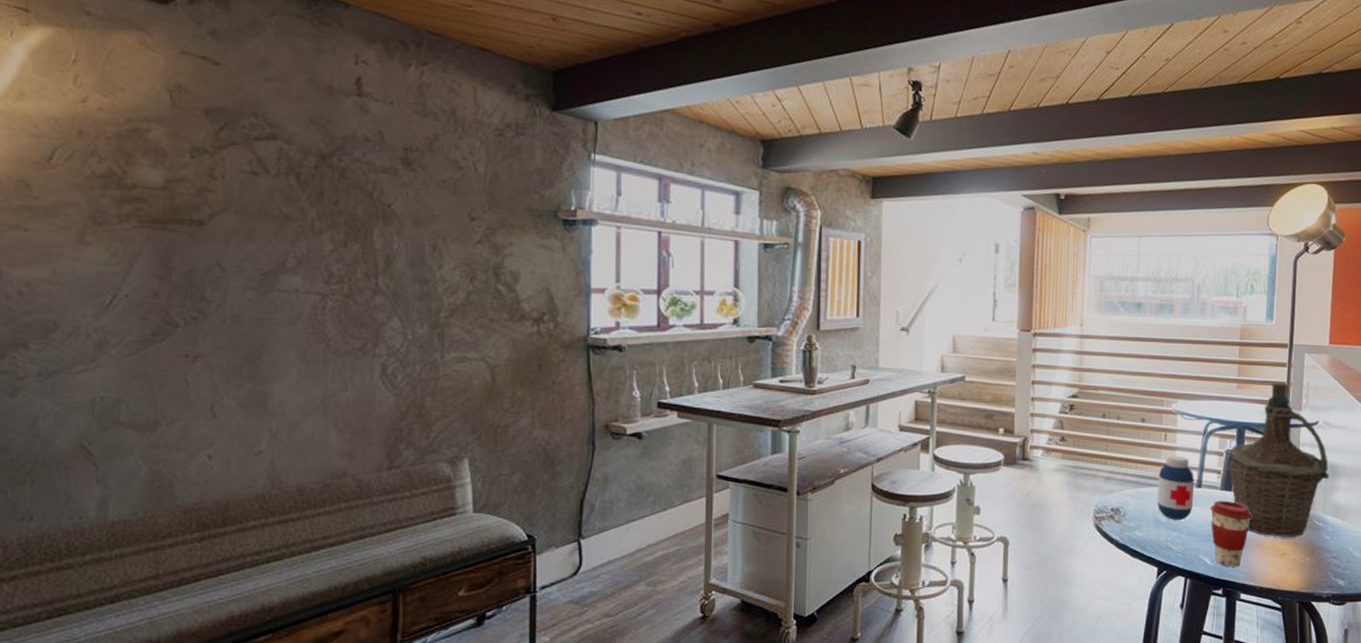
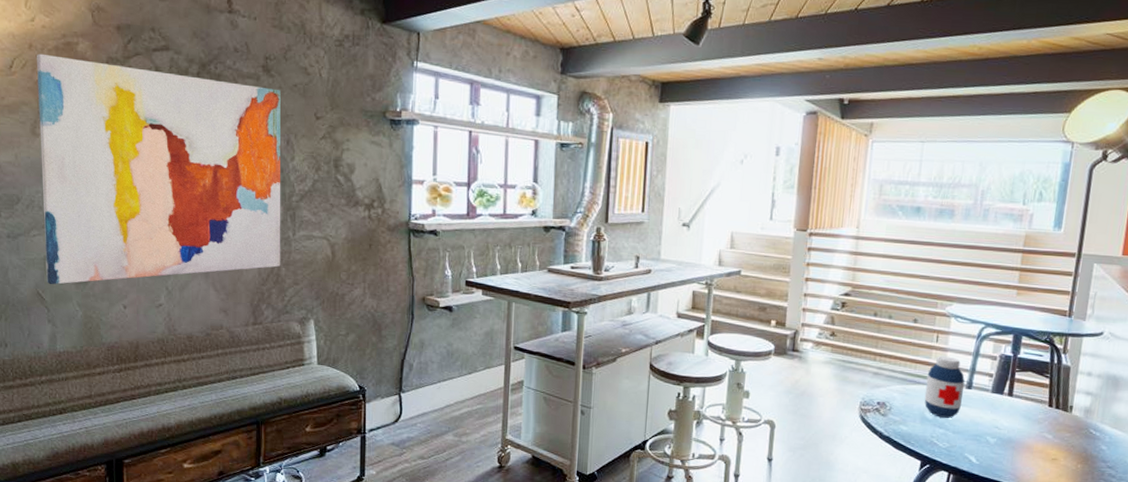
wall art: none [89,142,426,435] -> present [37,53,281,285]
coffee cup: present [1210,500,1251,567] -> none [979,402,1023,468]
bottle: present [1229,382,1329,538] -> none [1002,290,1111,445]

